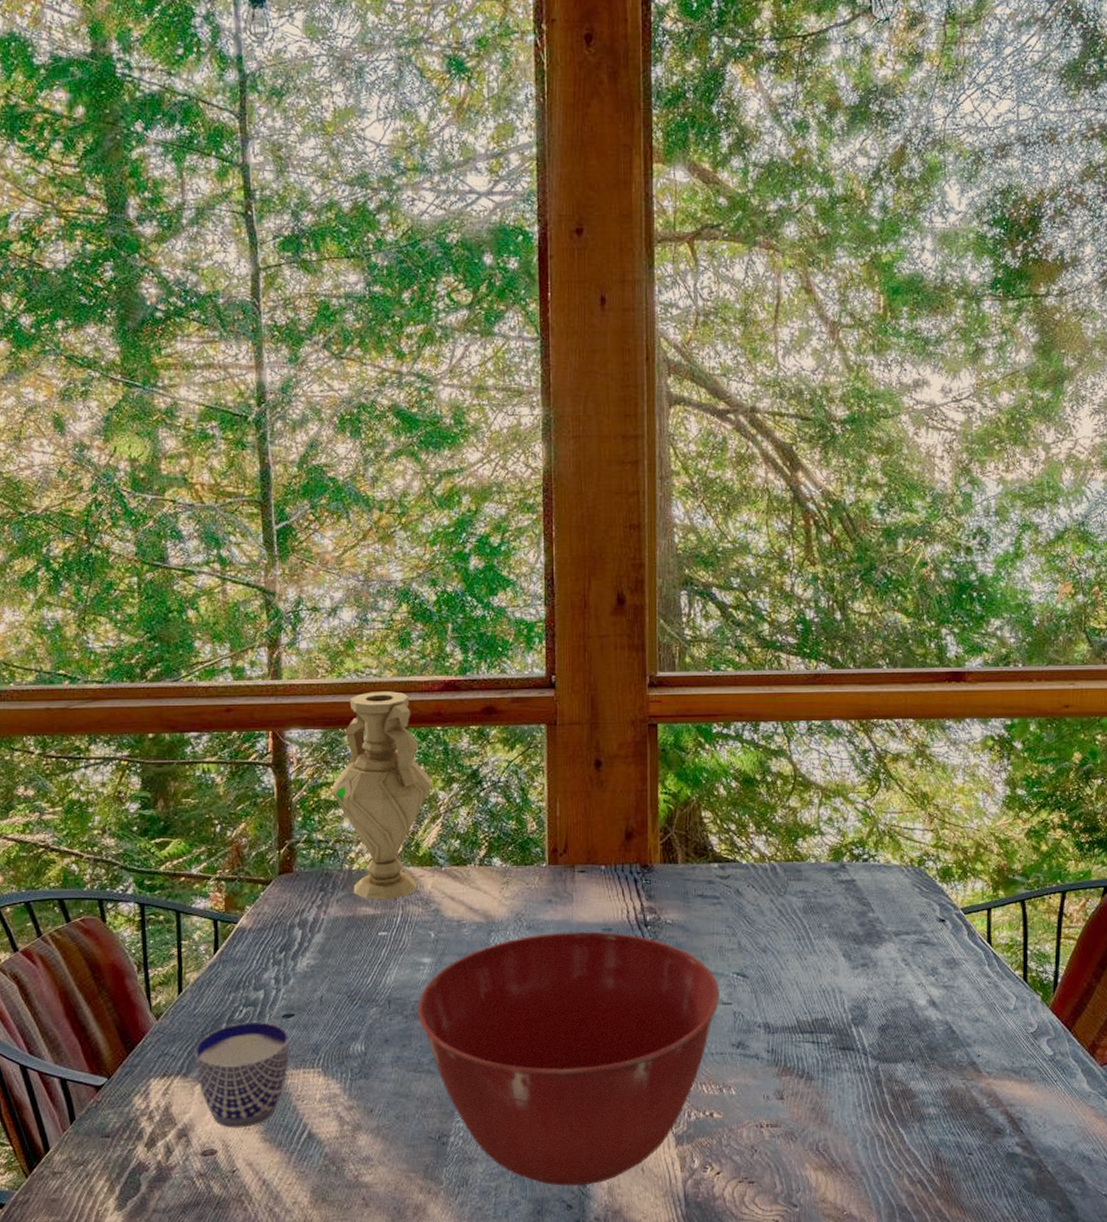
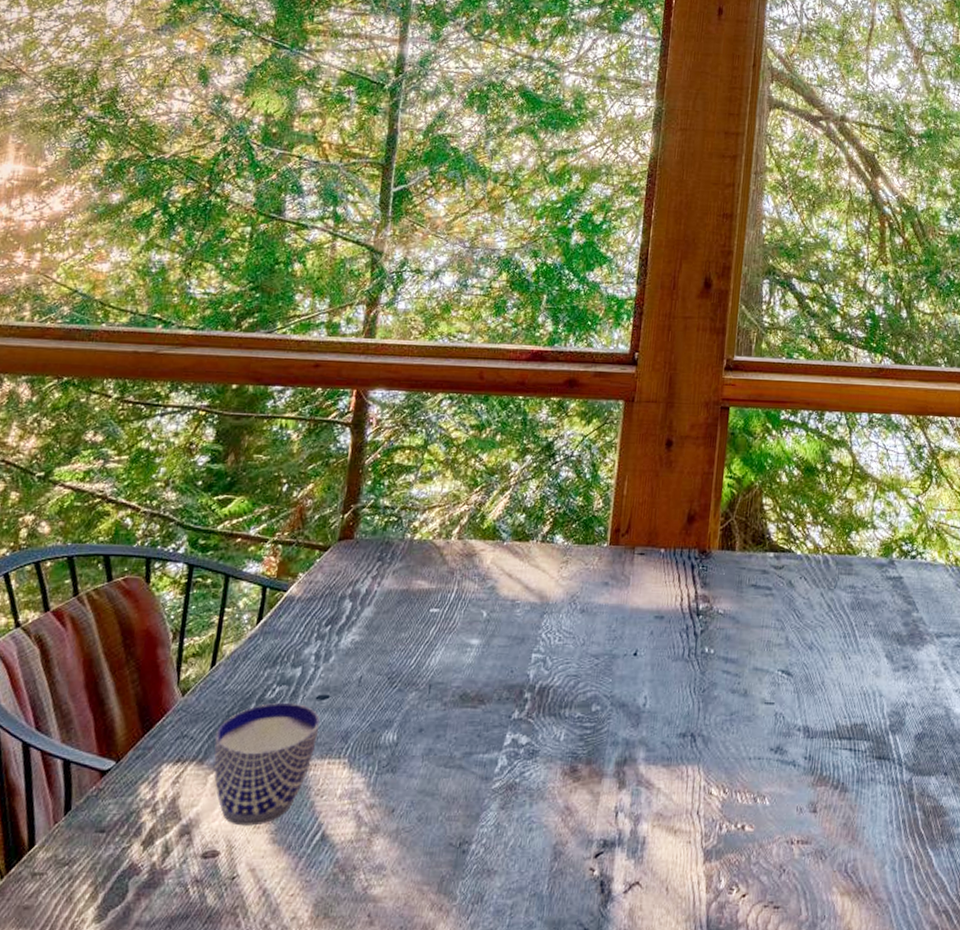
vase: present [332,691,432,899] -> none [406,356,507,573]
mixing bowl: present [417,931,719,1186] -> none [457,617,764,906]

